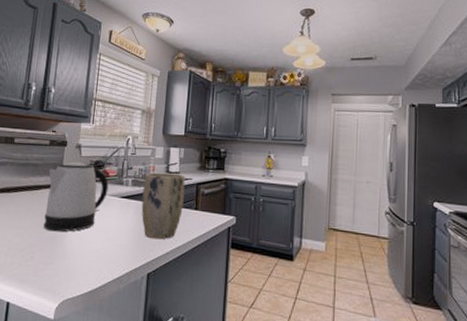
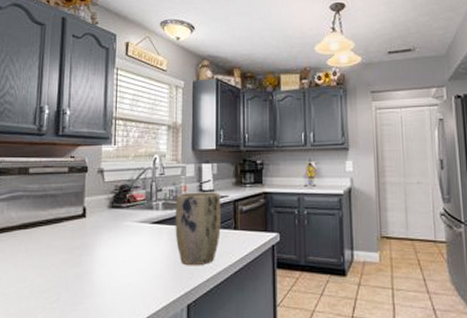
kettle: present [43,161,109,232] -> none [68,188,137,268]

